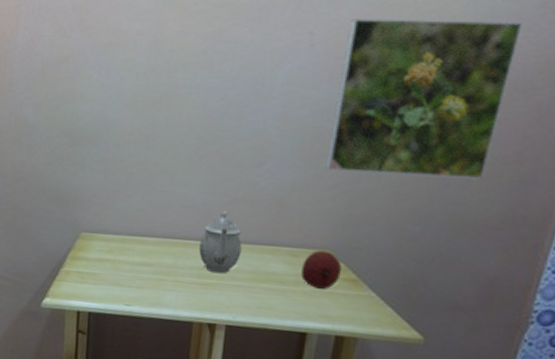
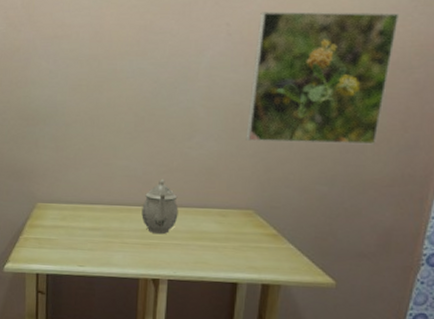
fruit: present [301,250,342,290] -> none [230,210,264,245]

